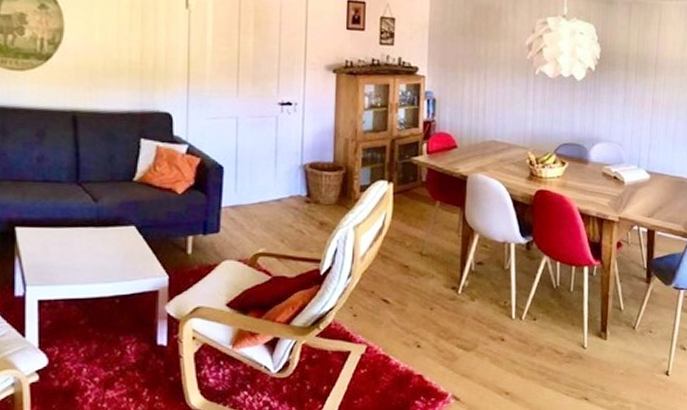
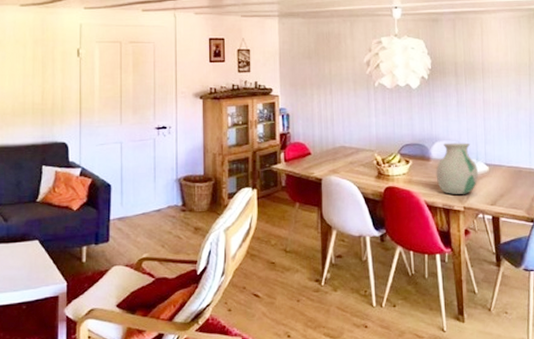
vase: none [592,145,638,204] -> present [436,142,478,194]

